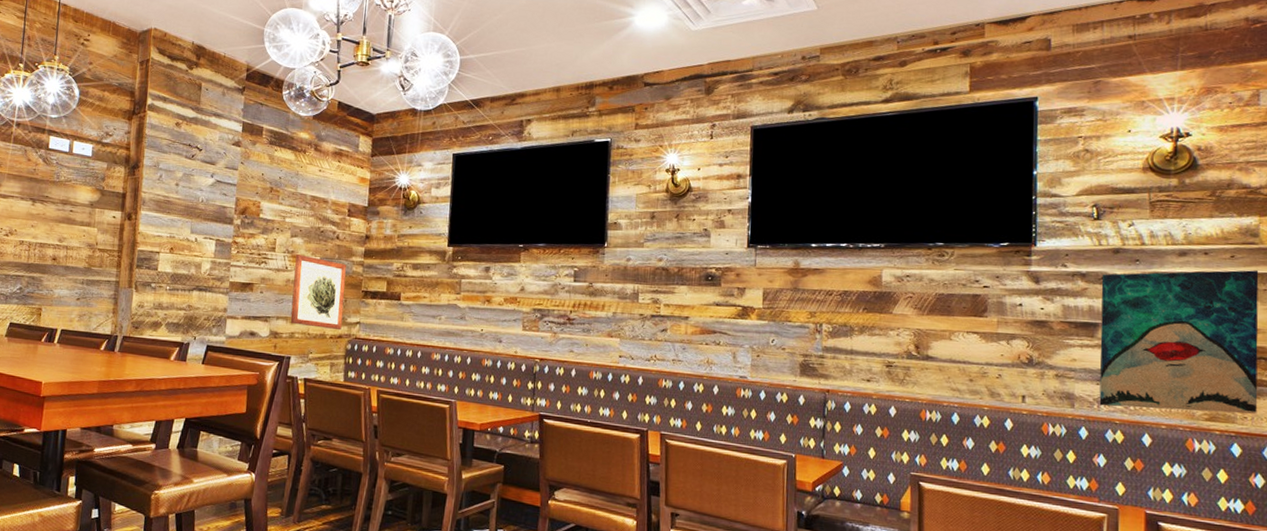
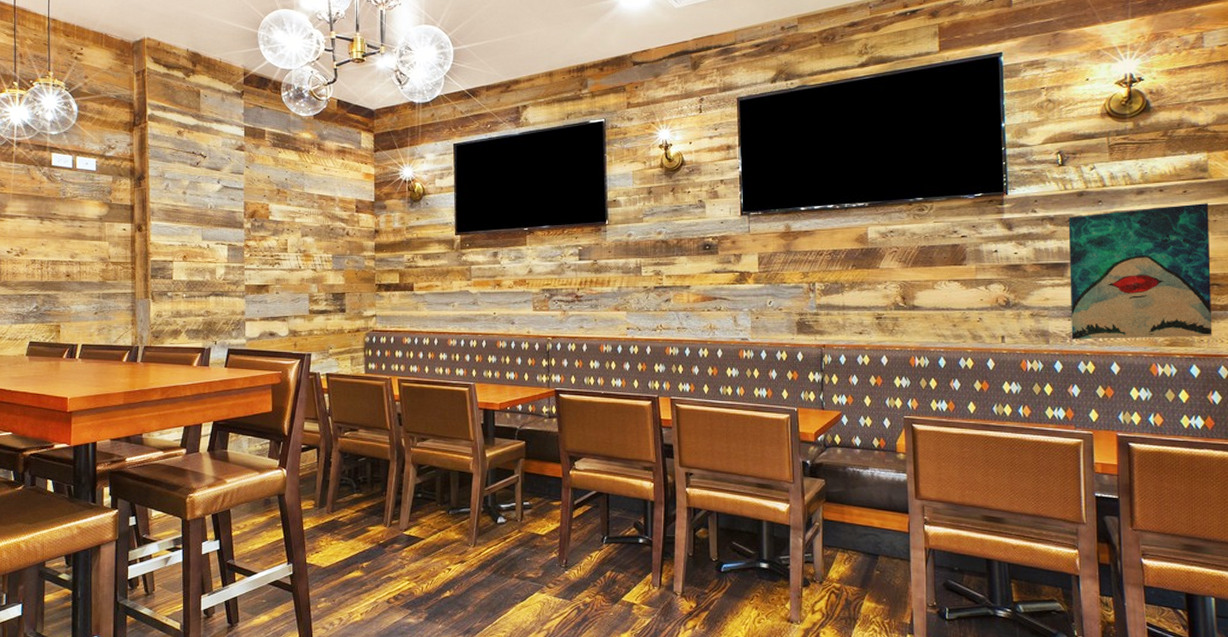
wall art: present [290,254,346,330] -> none [307,253,359,324]

